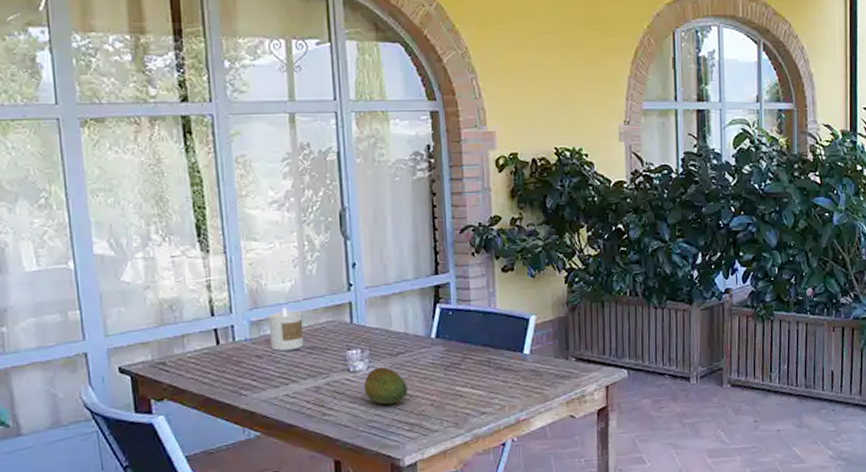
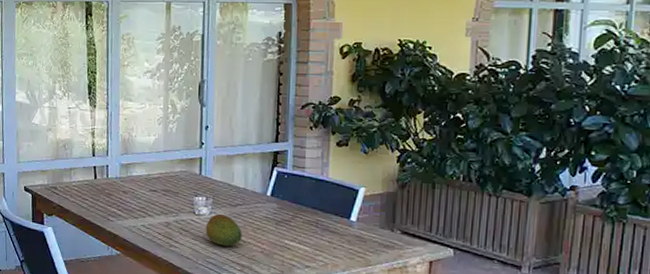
candle: present [268,308,304,351] -> none [134,156,162,191]

